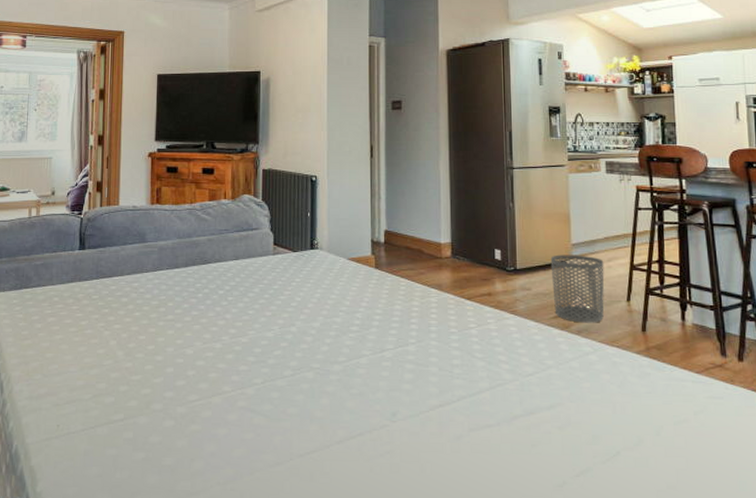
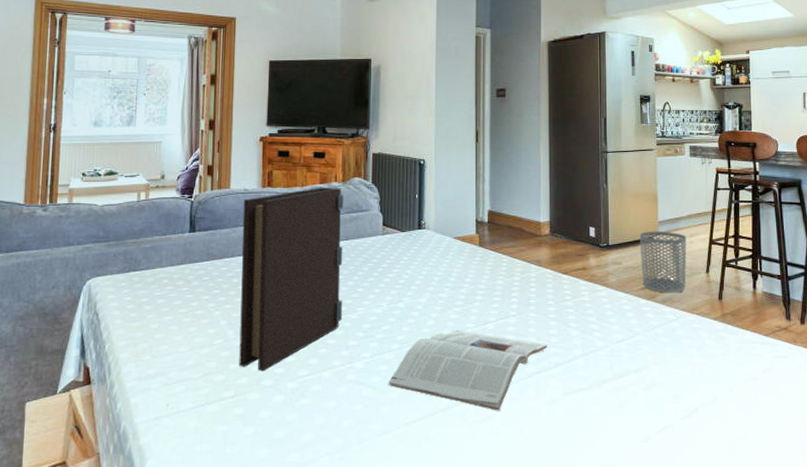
book: none [128,204,233,395] -> present [239,187,343,371]
magazine: none [280,357,450,446] -> present [388,330,547,411]

